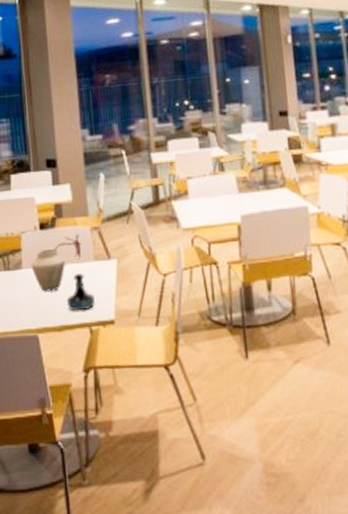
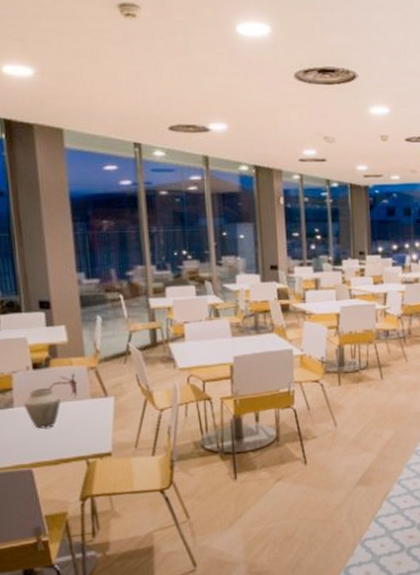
tequila bottle: present [67,274,95,311] -> none [63,411,92,446]

